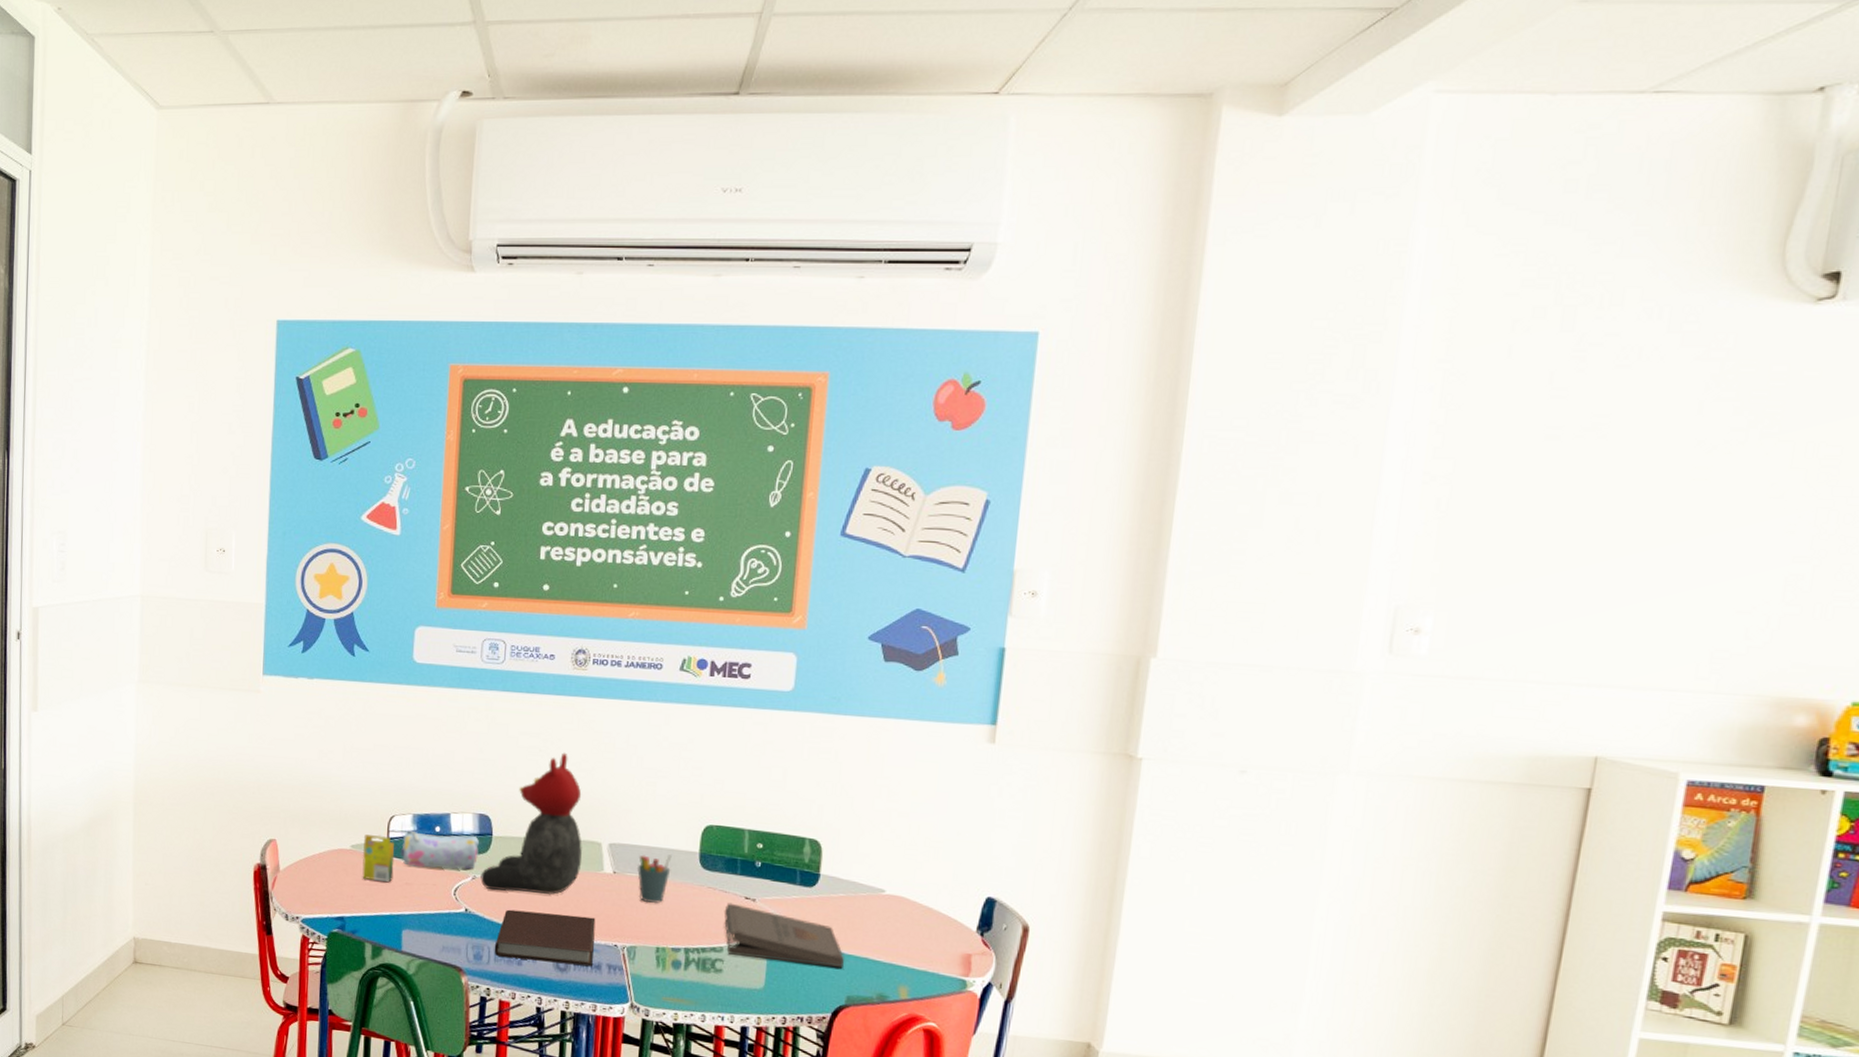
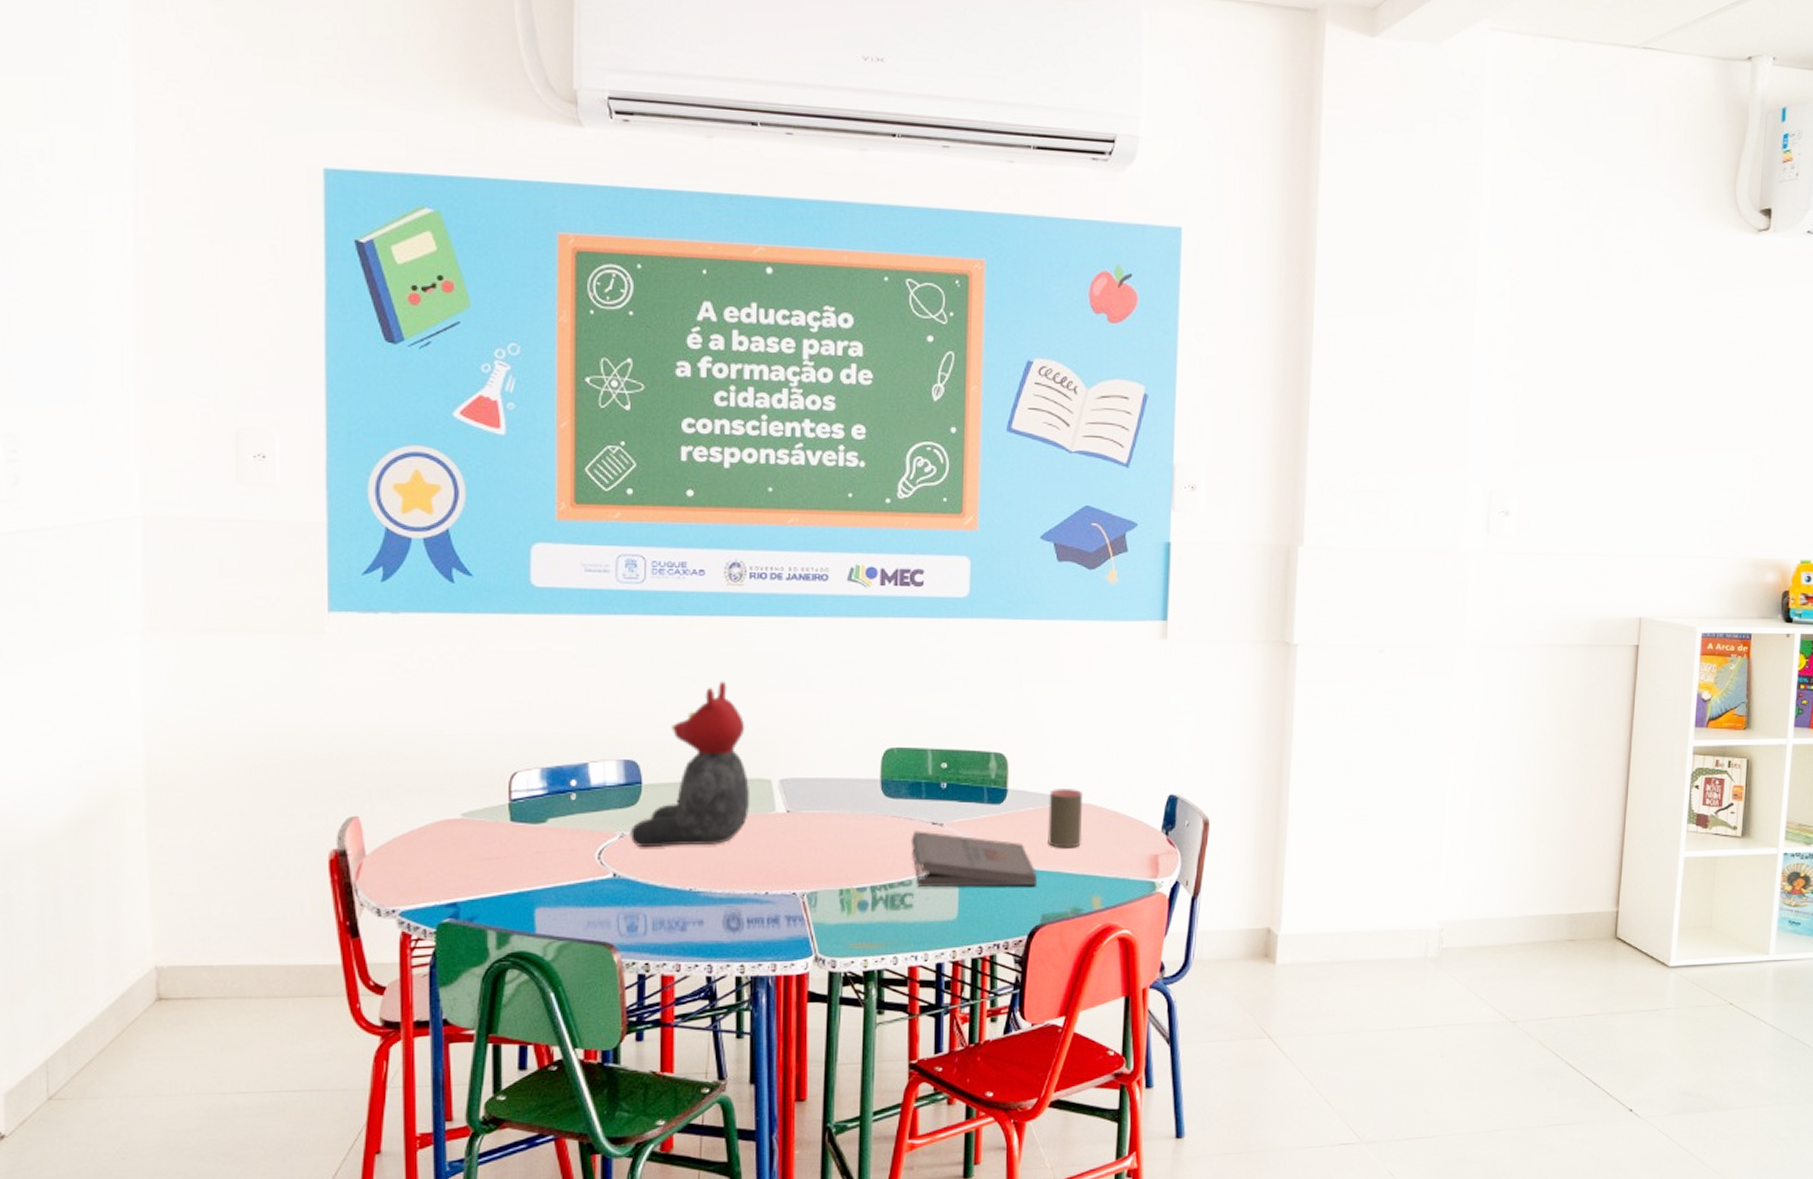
crayon box: present [362,834,395,883] -> none [477,797,520,854]
pencil case: present [400,830,479,870] -> none [526,786,626,831]
notebook: present [495,909,596,966] -> none [653,865,770,924]
pen holder: present [636,853,672,904] -> none [812,783,851,842]
cup: none [857,878,895,937] -> present [1048,789,1083,848]

